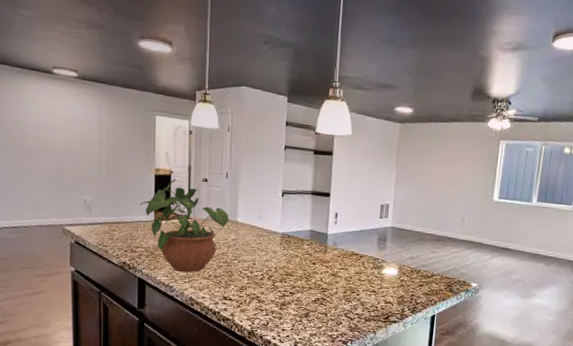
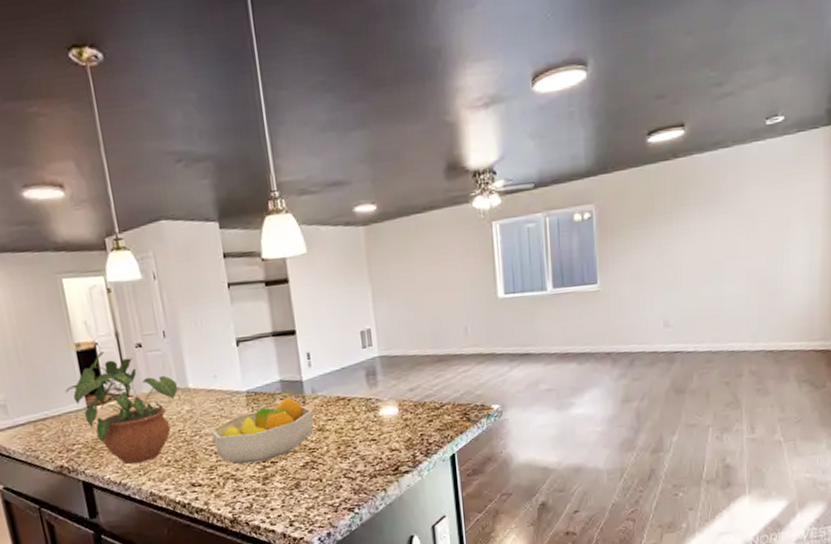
fruit bowl: none [247,244,331,291] -> present [210,396,314,464]

